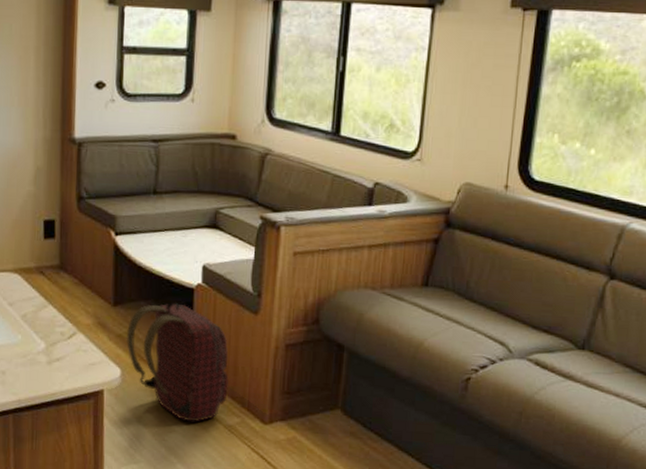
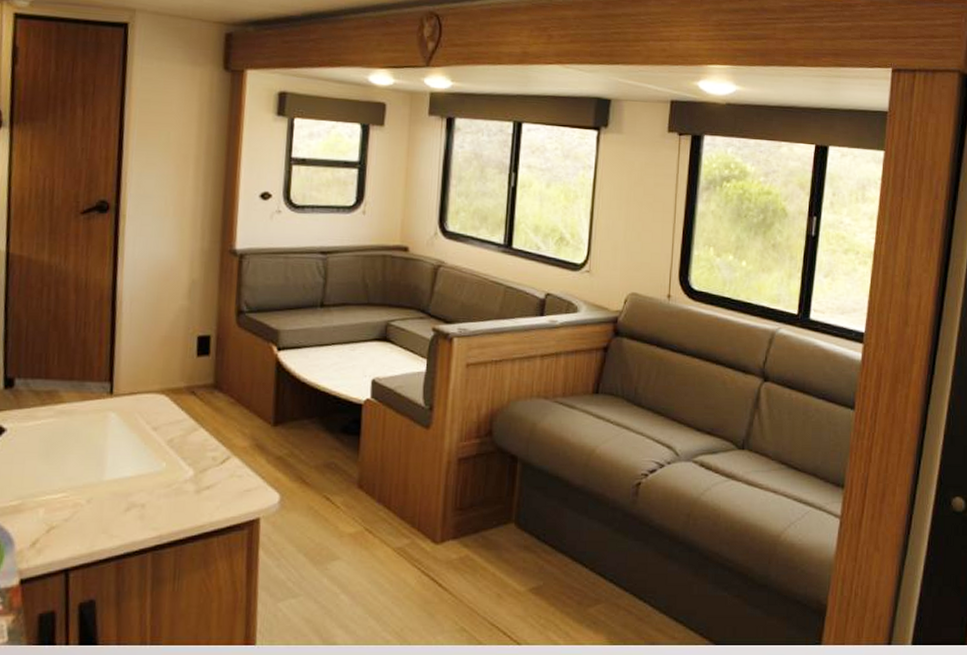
backpack: present [126,303,229,423] -> none [286,420,398,547]

